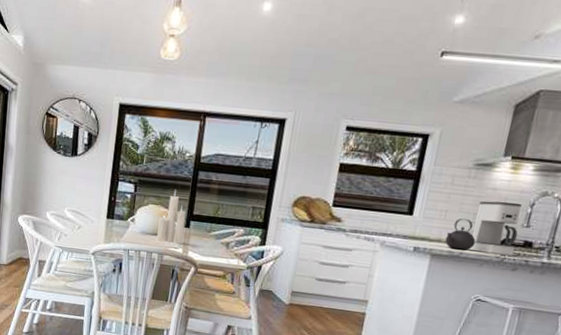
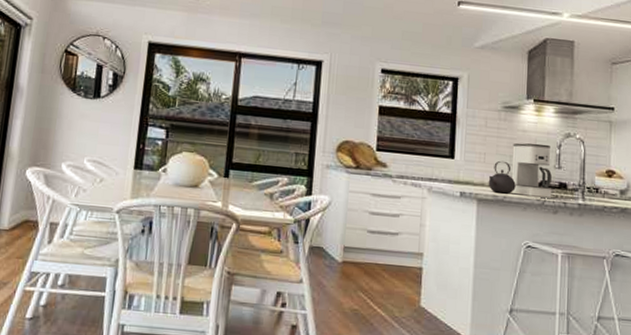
candle: present [155,189,187,245] -> none [191,134,225,197]

